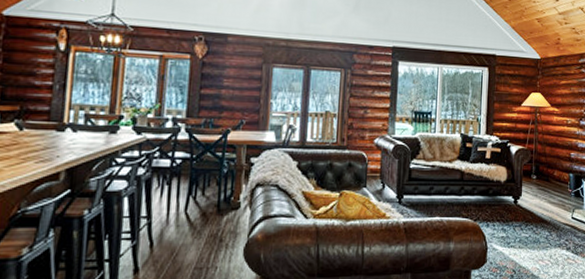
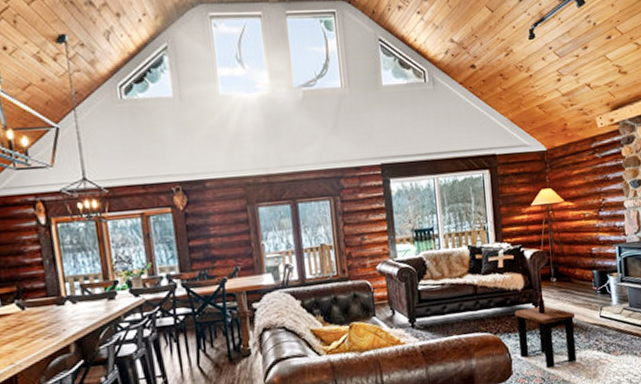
side table: none [495,187,550,262] -> present [514,292,577,369]

